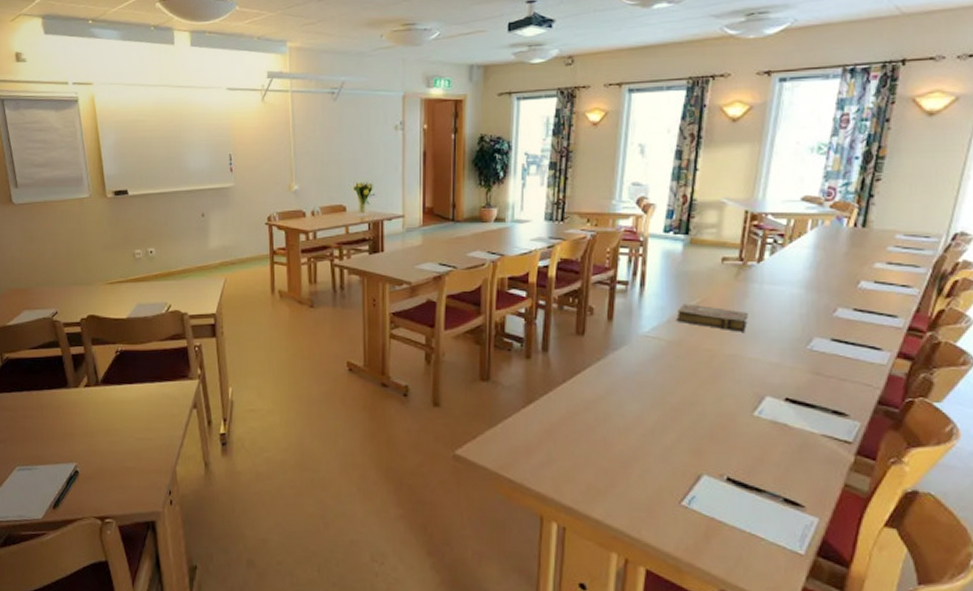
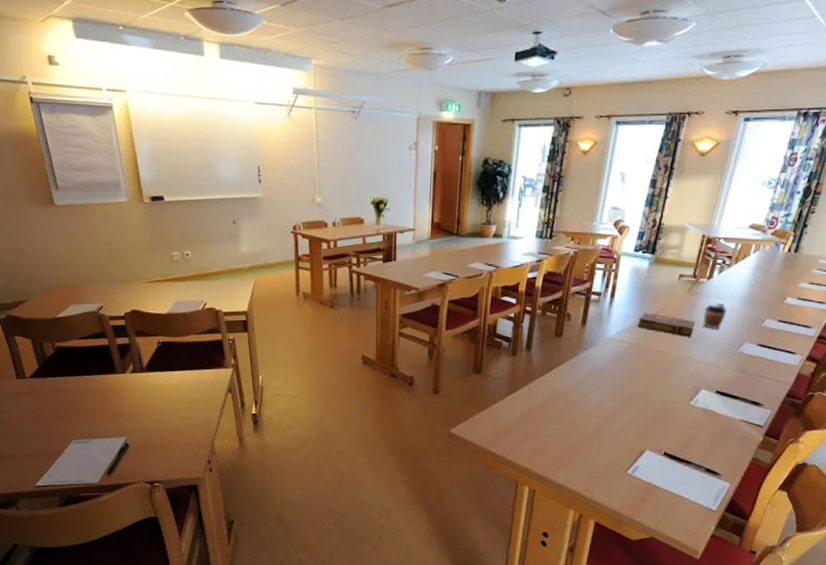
coffee cup: none [757,289,788,322] -> present [703,302,728,329]

